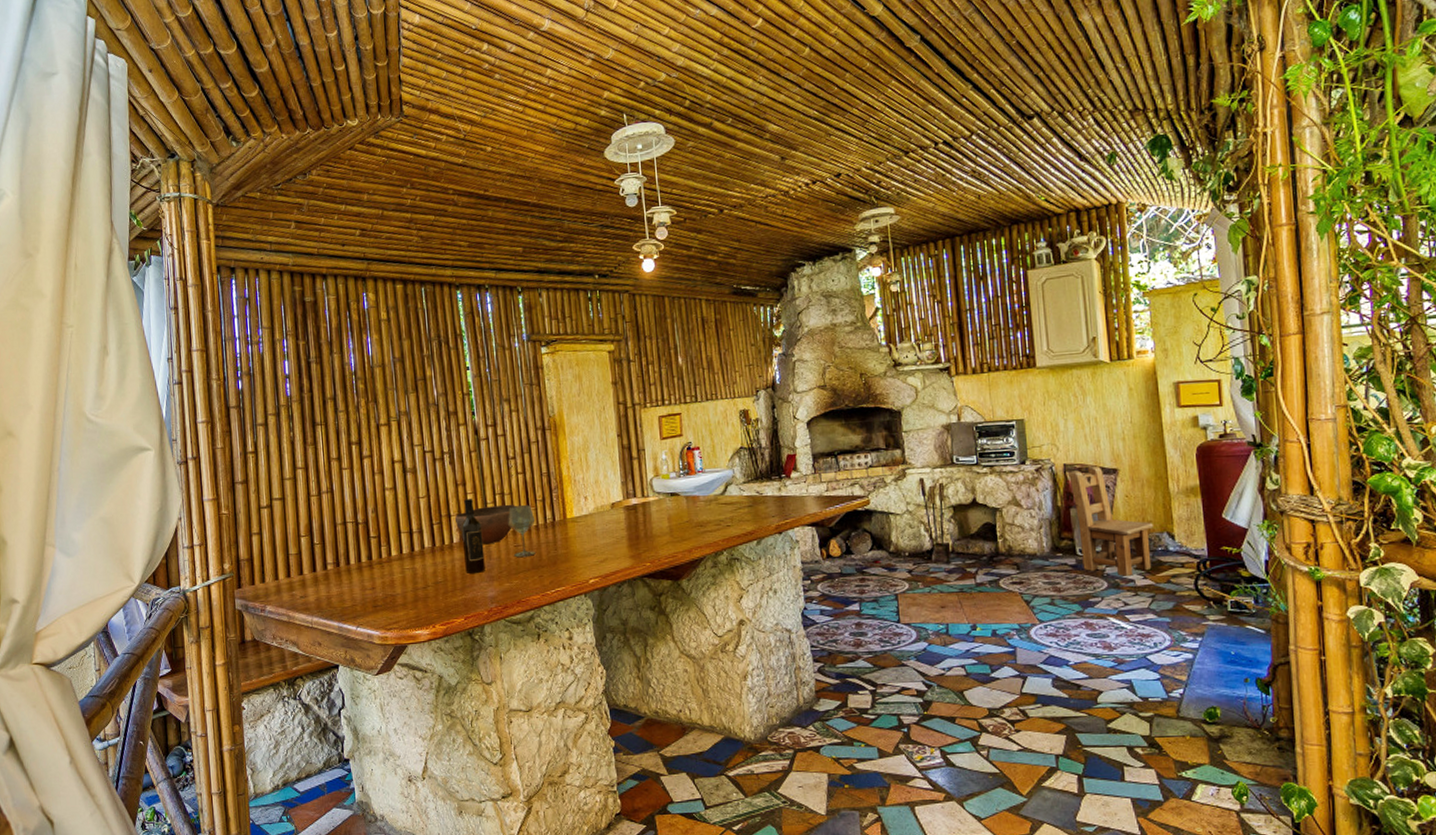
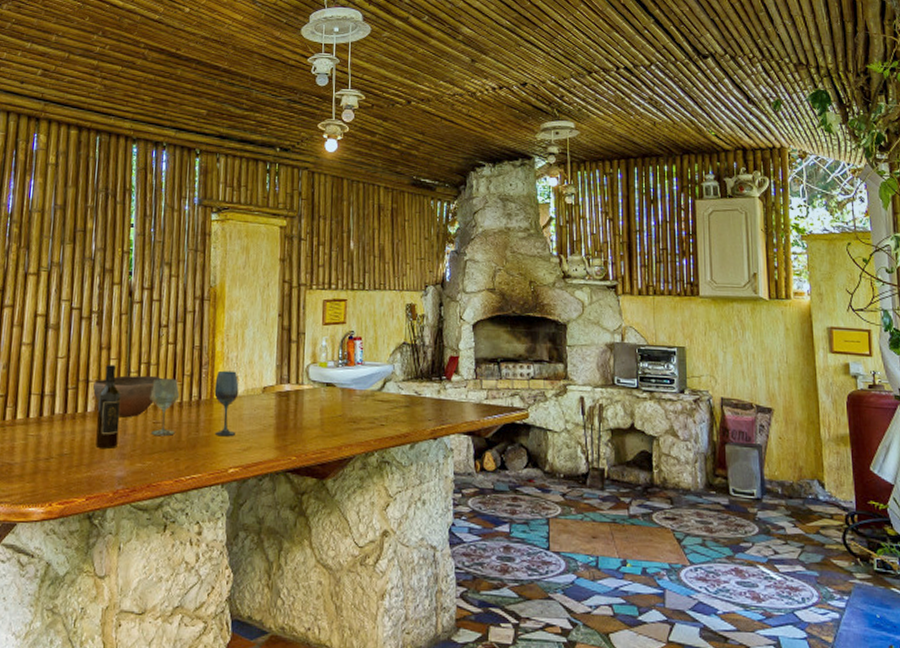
wineglass: none [566,492,592,552] -> present [214,370,239,437]
wooden chair: present [1069,465,1153,577] -> none [725,402,804,524]

